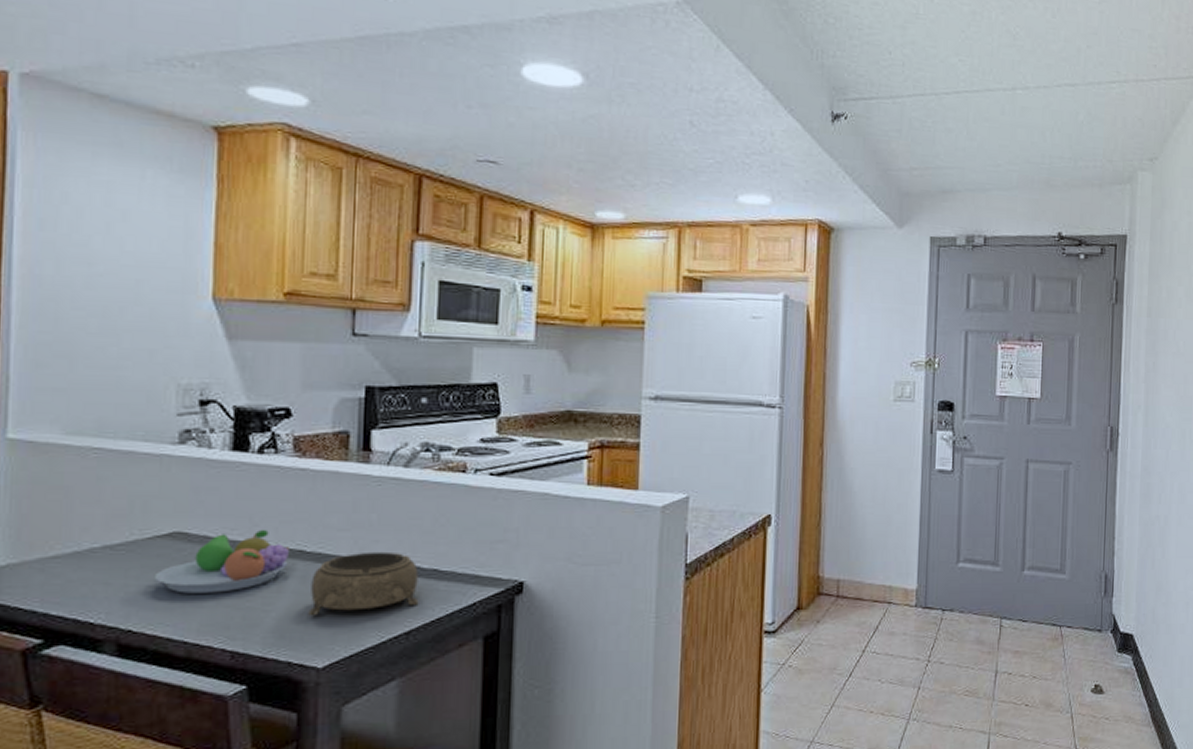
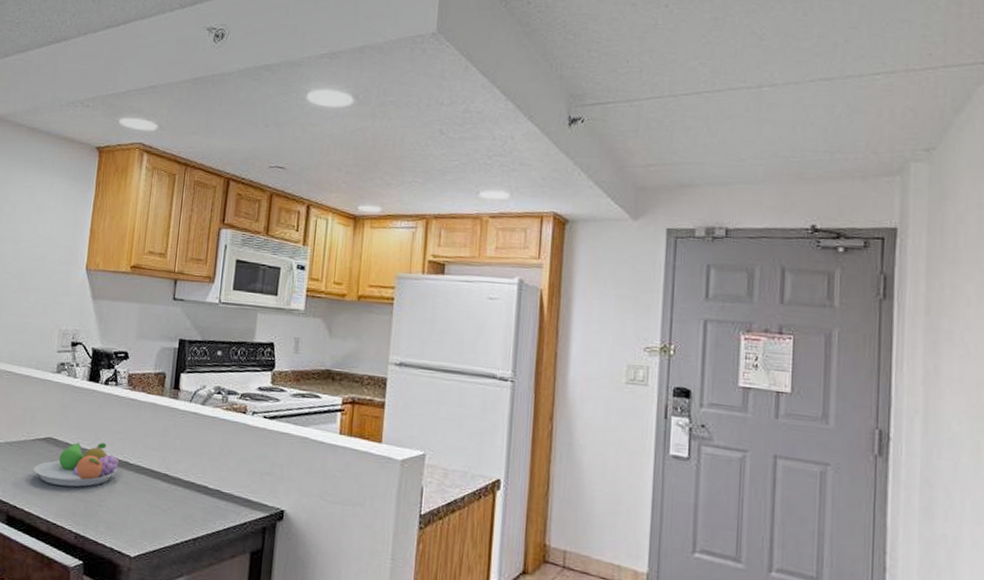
decorative bowl: present [308,551,419,617] -> none [127,469,206,518]

